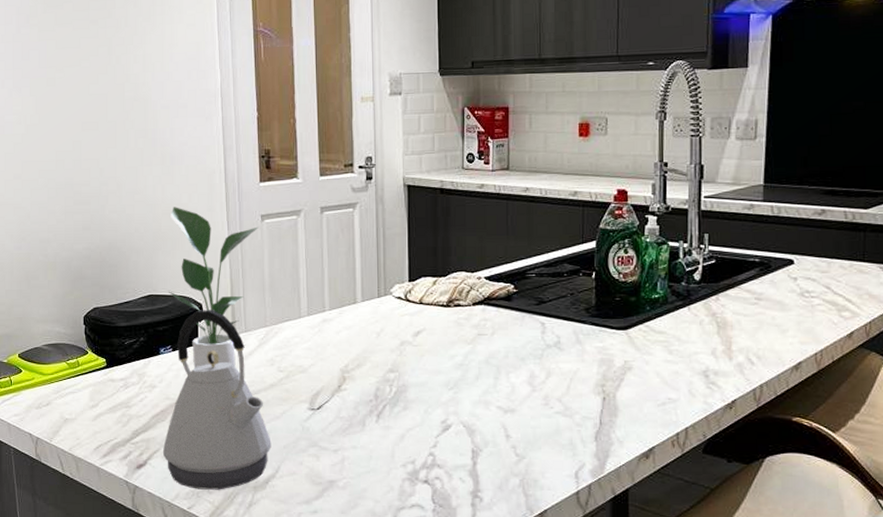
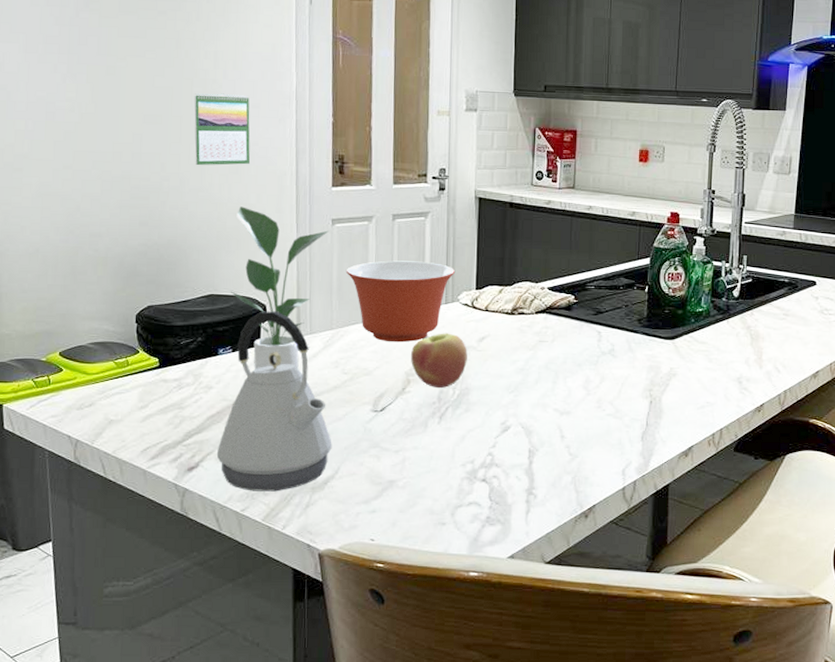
calendar: none [126,96,180,168] -> present [194,93,250,165]
mixing bowl: none [277,254,387,339] -> present [346,260,456,343]
apple: none [345,328,403,386] -> present [411,333,467,389]

